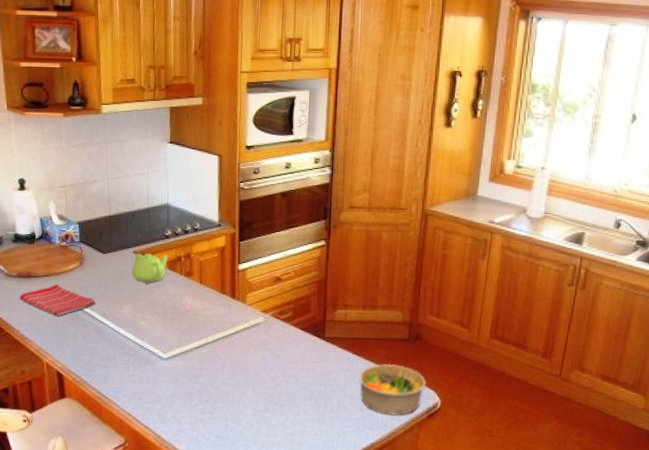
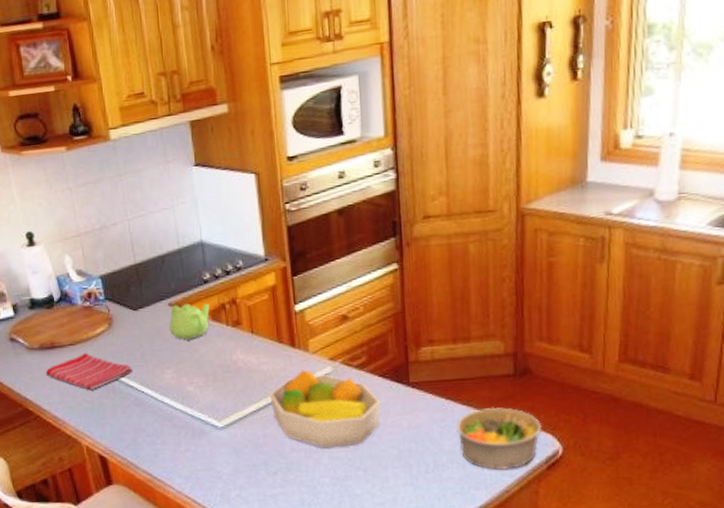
fruit bowl: none [209,318,301,385] -> present [270,370,382,448]

